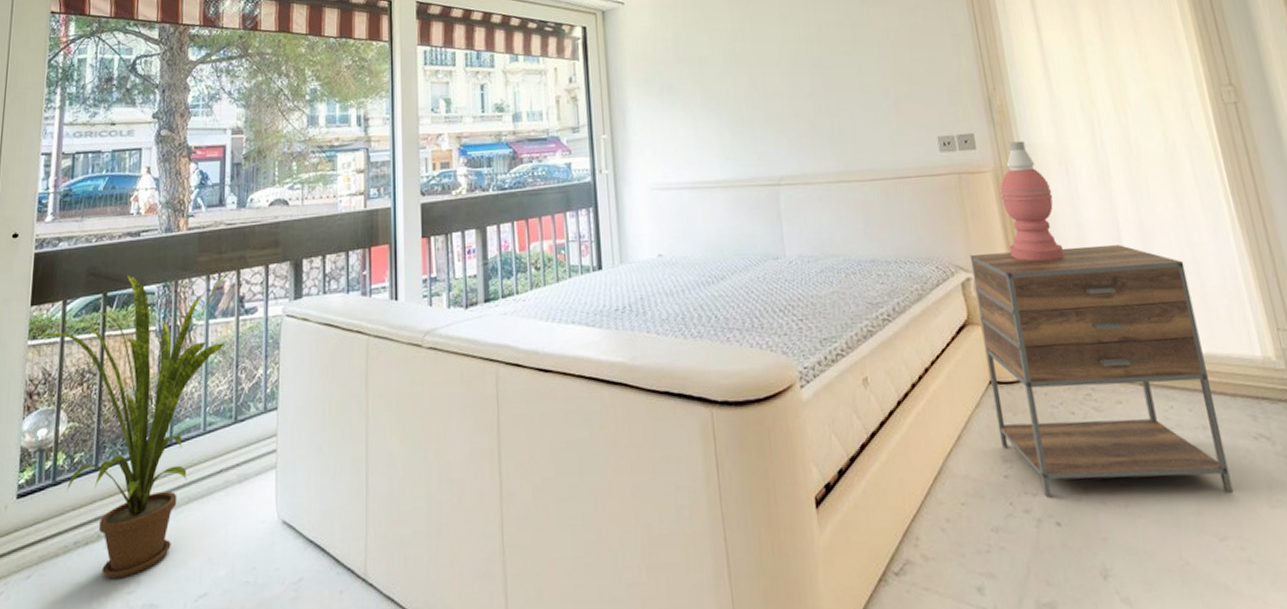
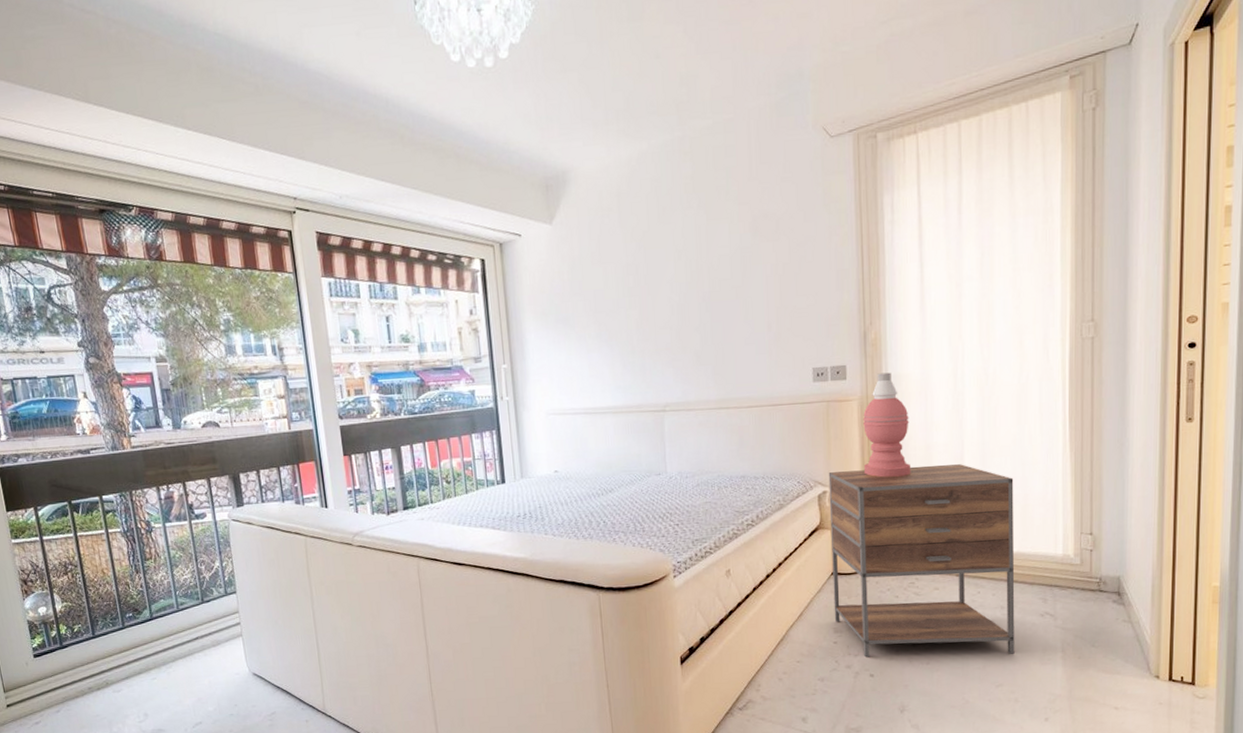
house plant: present [38,271,232,579] -> none [19,484,184,713]

